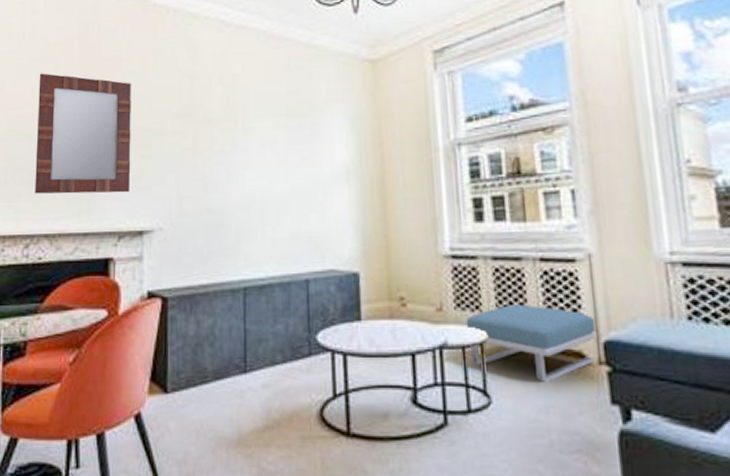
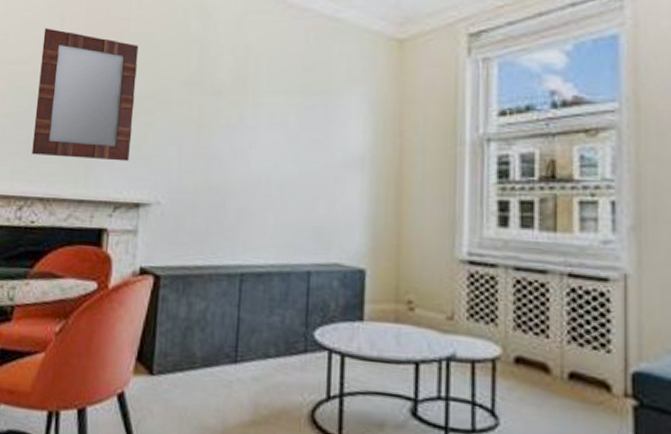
footstool: present [466,305,597,382] -> none [478,321,625,410]

